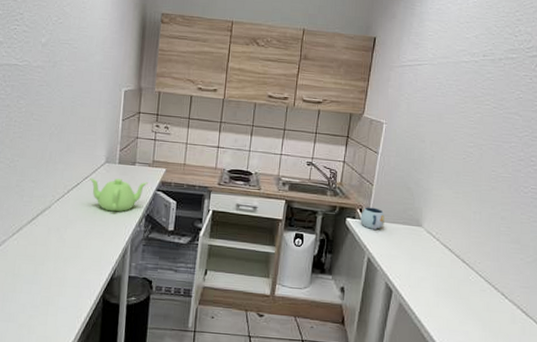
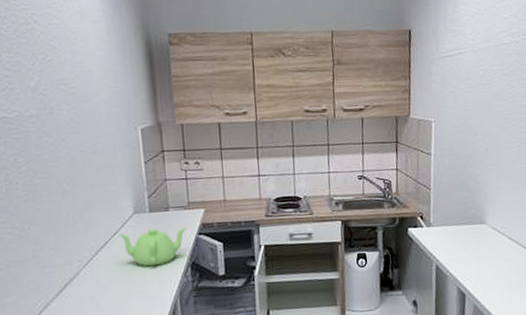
mug: present [360,207,385,230] -> none [422,212,448,236]

